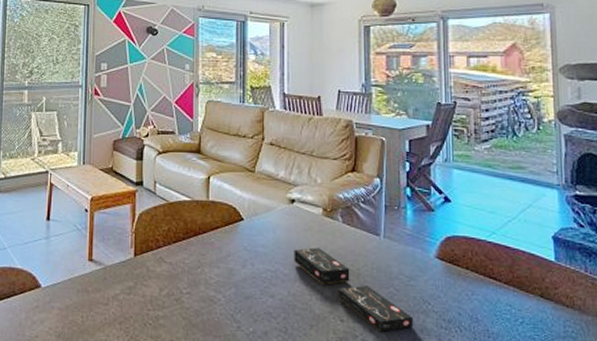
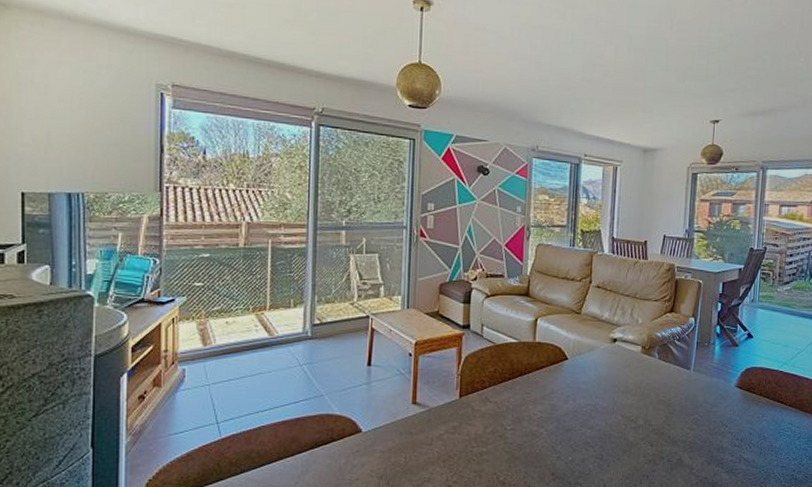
product box: present [294,247,414,332] -> none [613,382,713,452]

